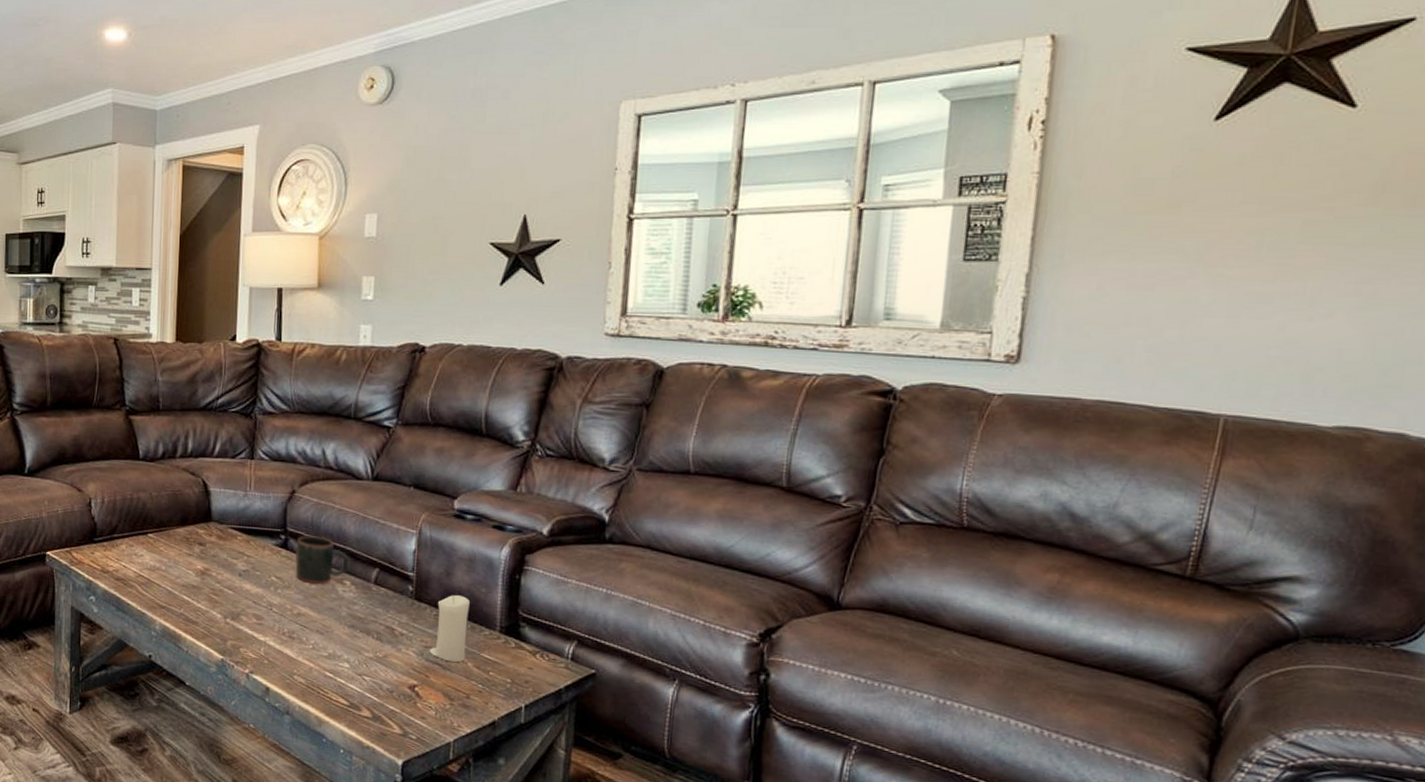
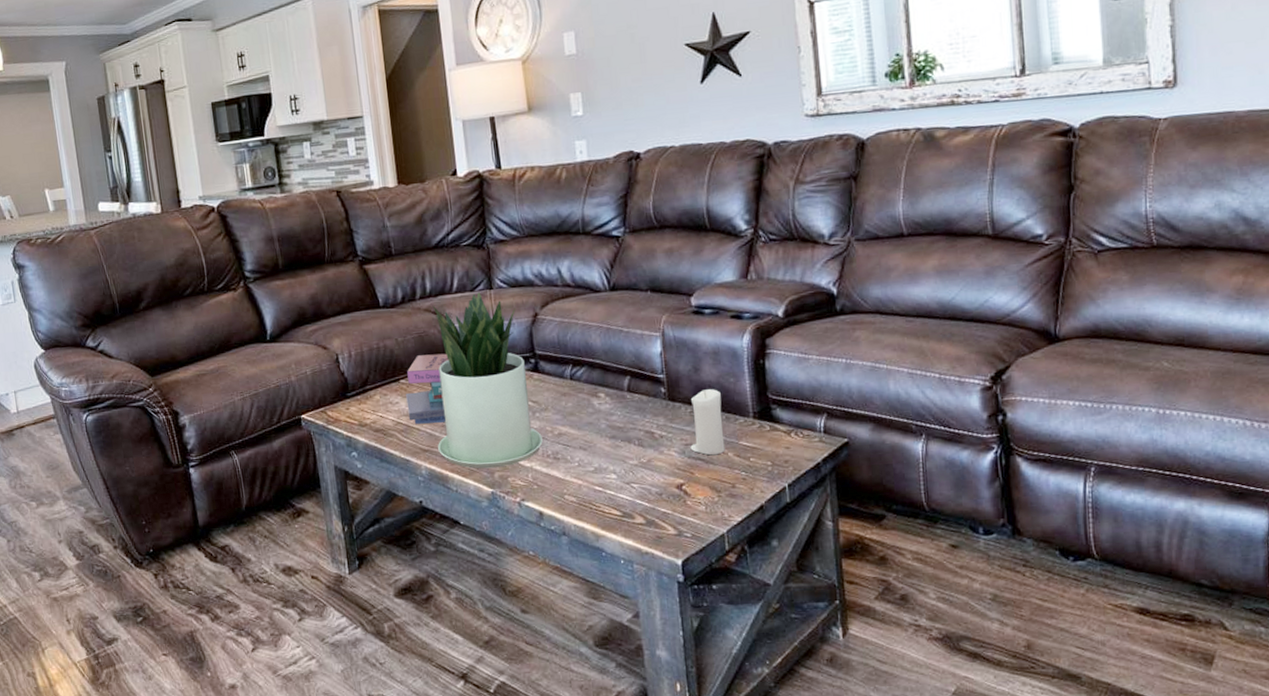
books: none [151,513,200,582] -> present [406,353,449,424]
planter: none [175,460,281,637] -> present [432,292,543,469]
mug: present [295,535,349,585] -> none [546,353,601,403]

